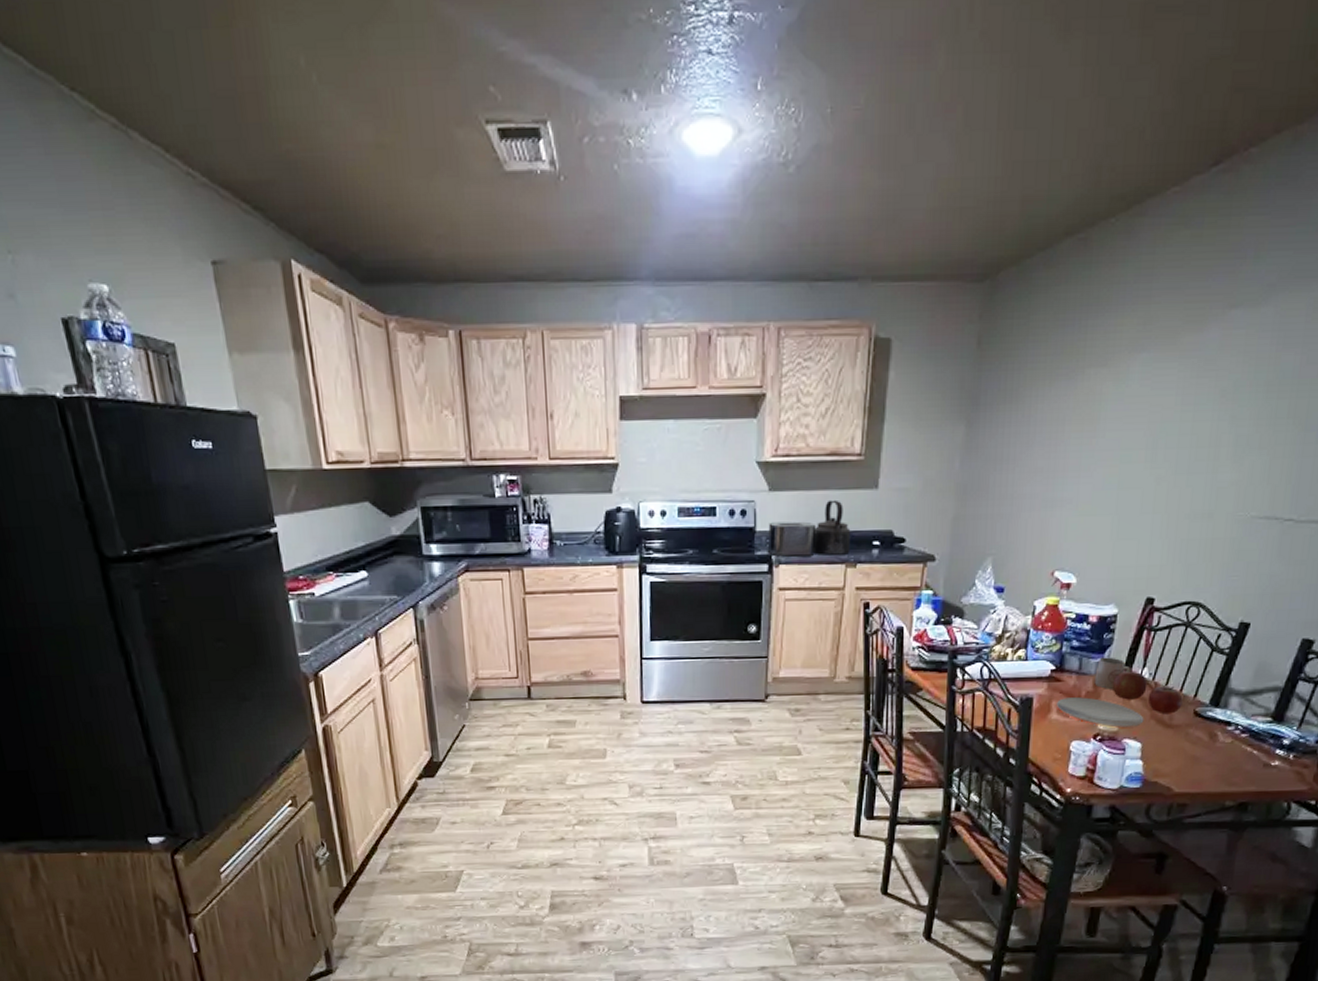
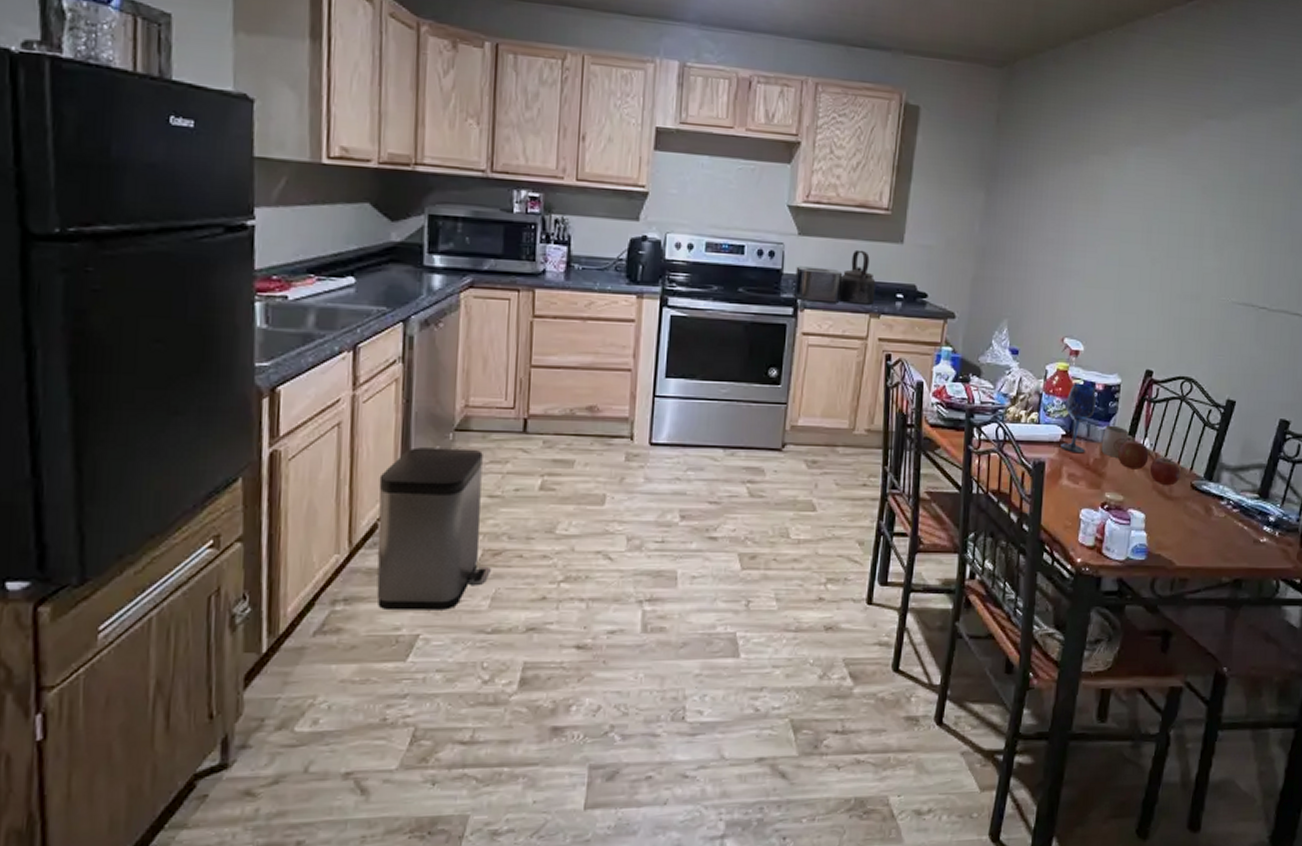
pedal bin: none [412,715,515,852] -> present [376,447,491,611]
wineglass: none [1050,617,1090,688] -> present [1060,384,1096,454]
plate: present [1057,697,1144,728] -> none [1067,464,1147,497]

